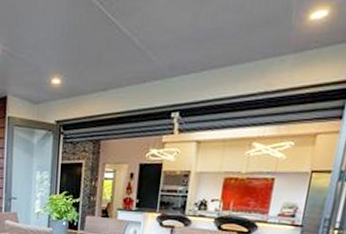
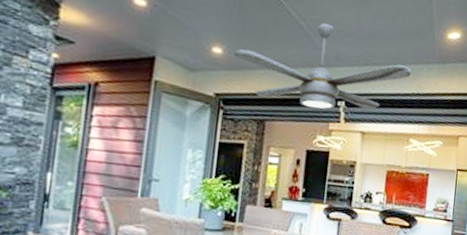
ceiling fan: none [71,33,259,124] -> present [234,23,412,110]

